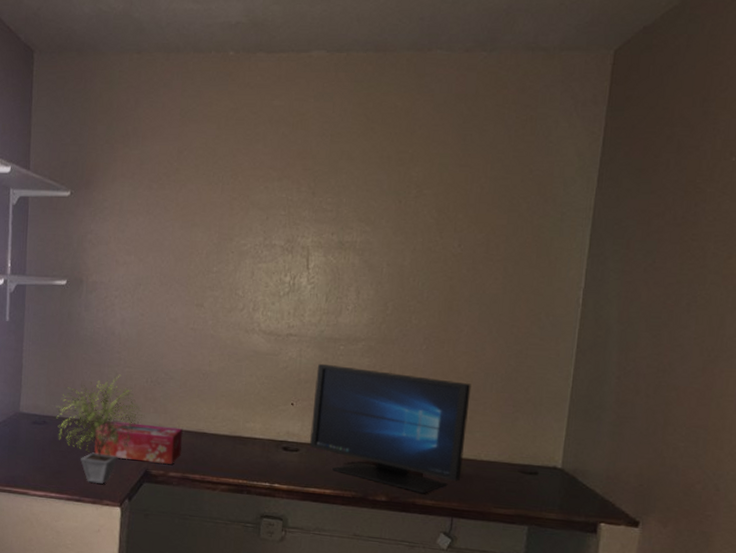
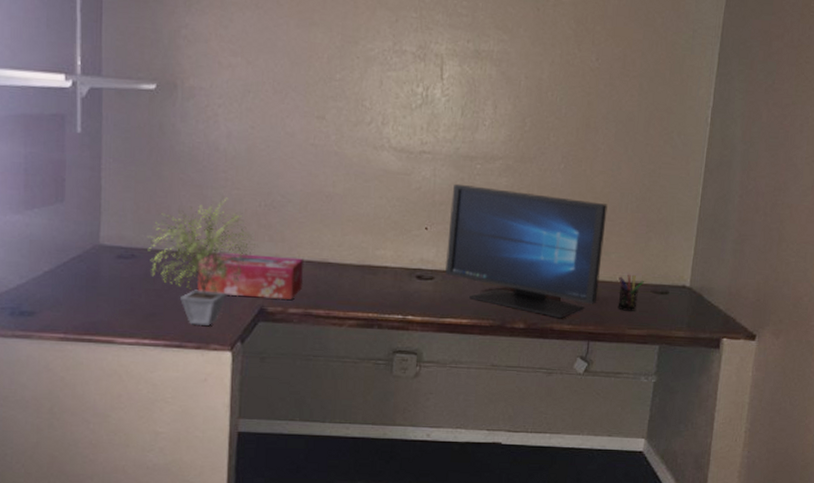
pen holder: none [482,453,511,490] -> present [617,274,644,311]

